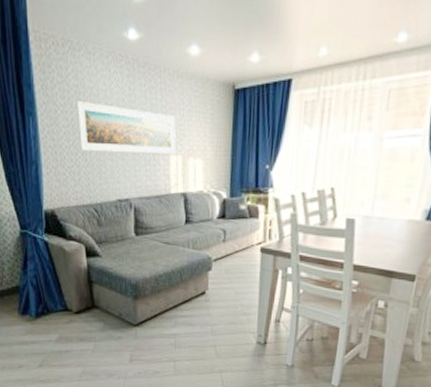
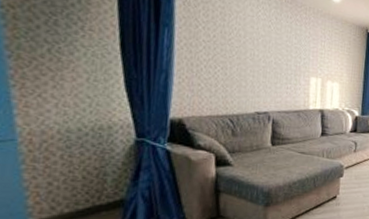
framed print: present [76,100,177,154] -> none [219,20,318,76]

